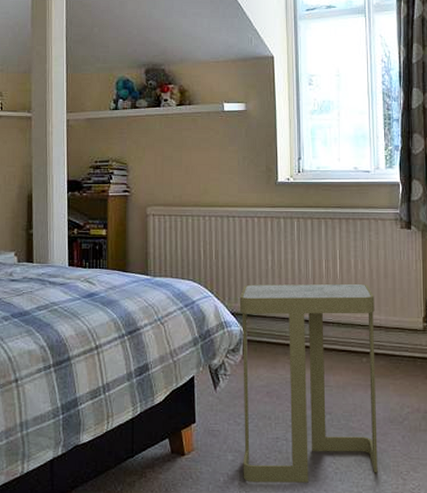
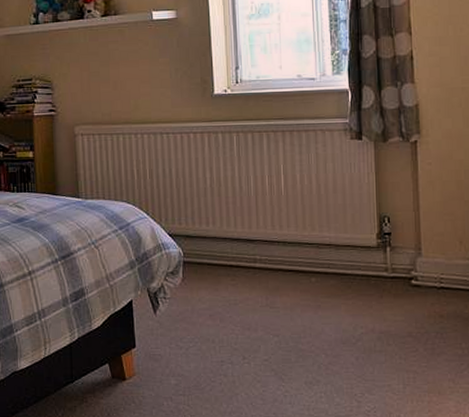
side table: present [239,283,378,483] -> none [177,199,330,406]

